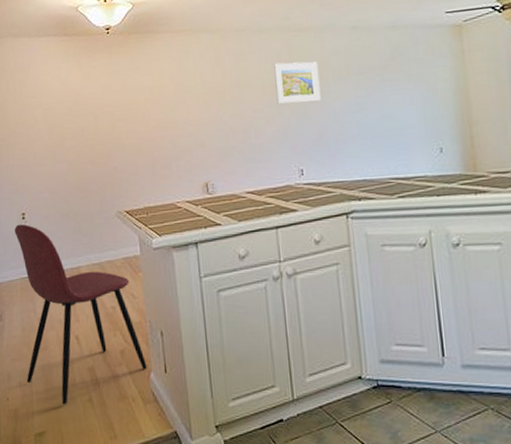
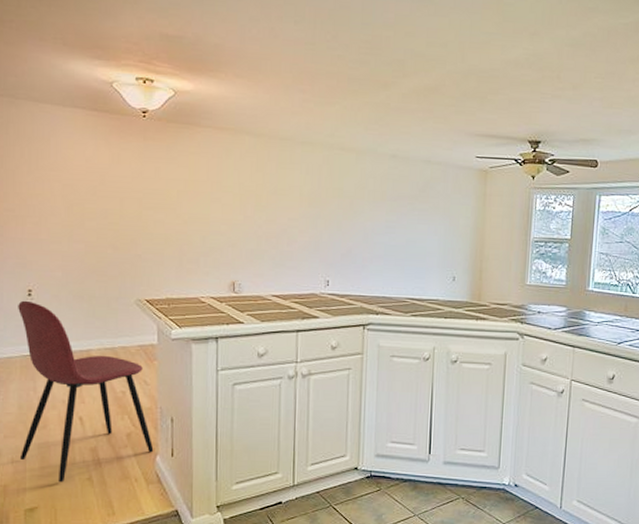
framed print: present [274,61,321,104] -> none [312,177,356,220]

